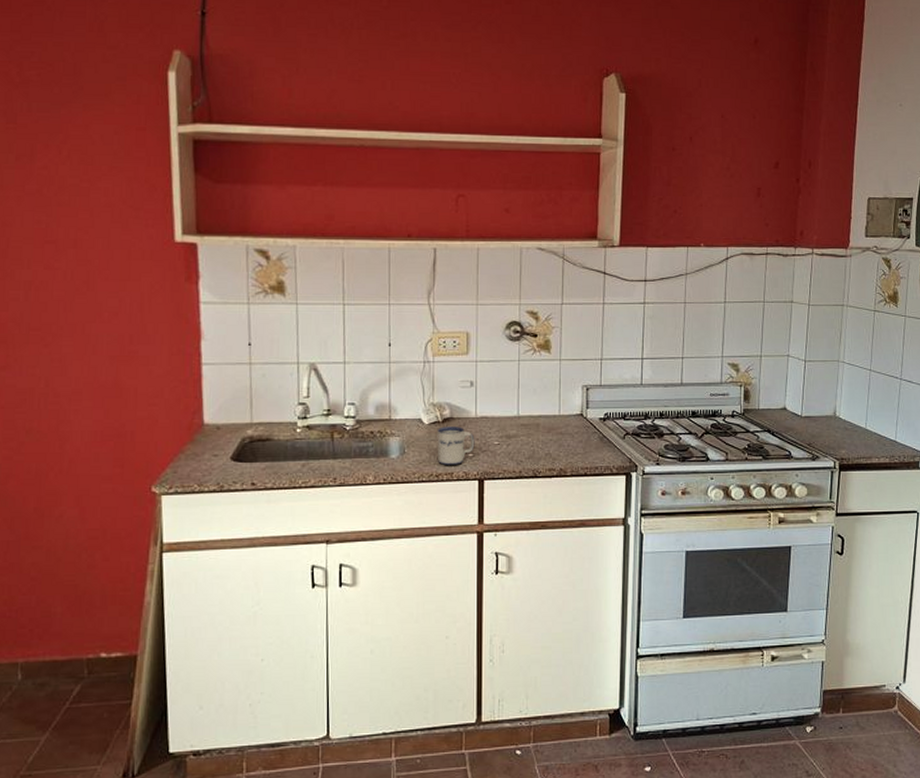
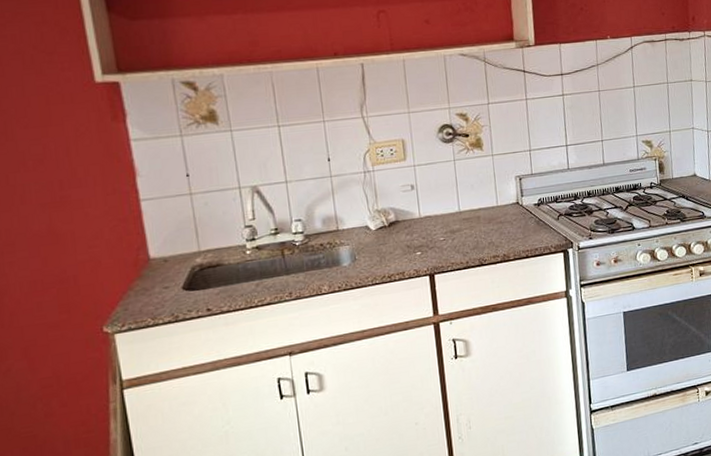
mug: present [437,426,475,466] -> none [384,228,422,267]

